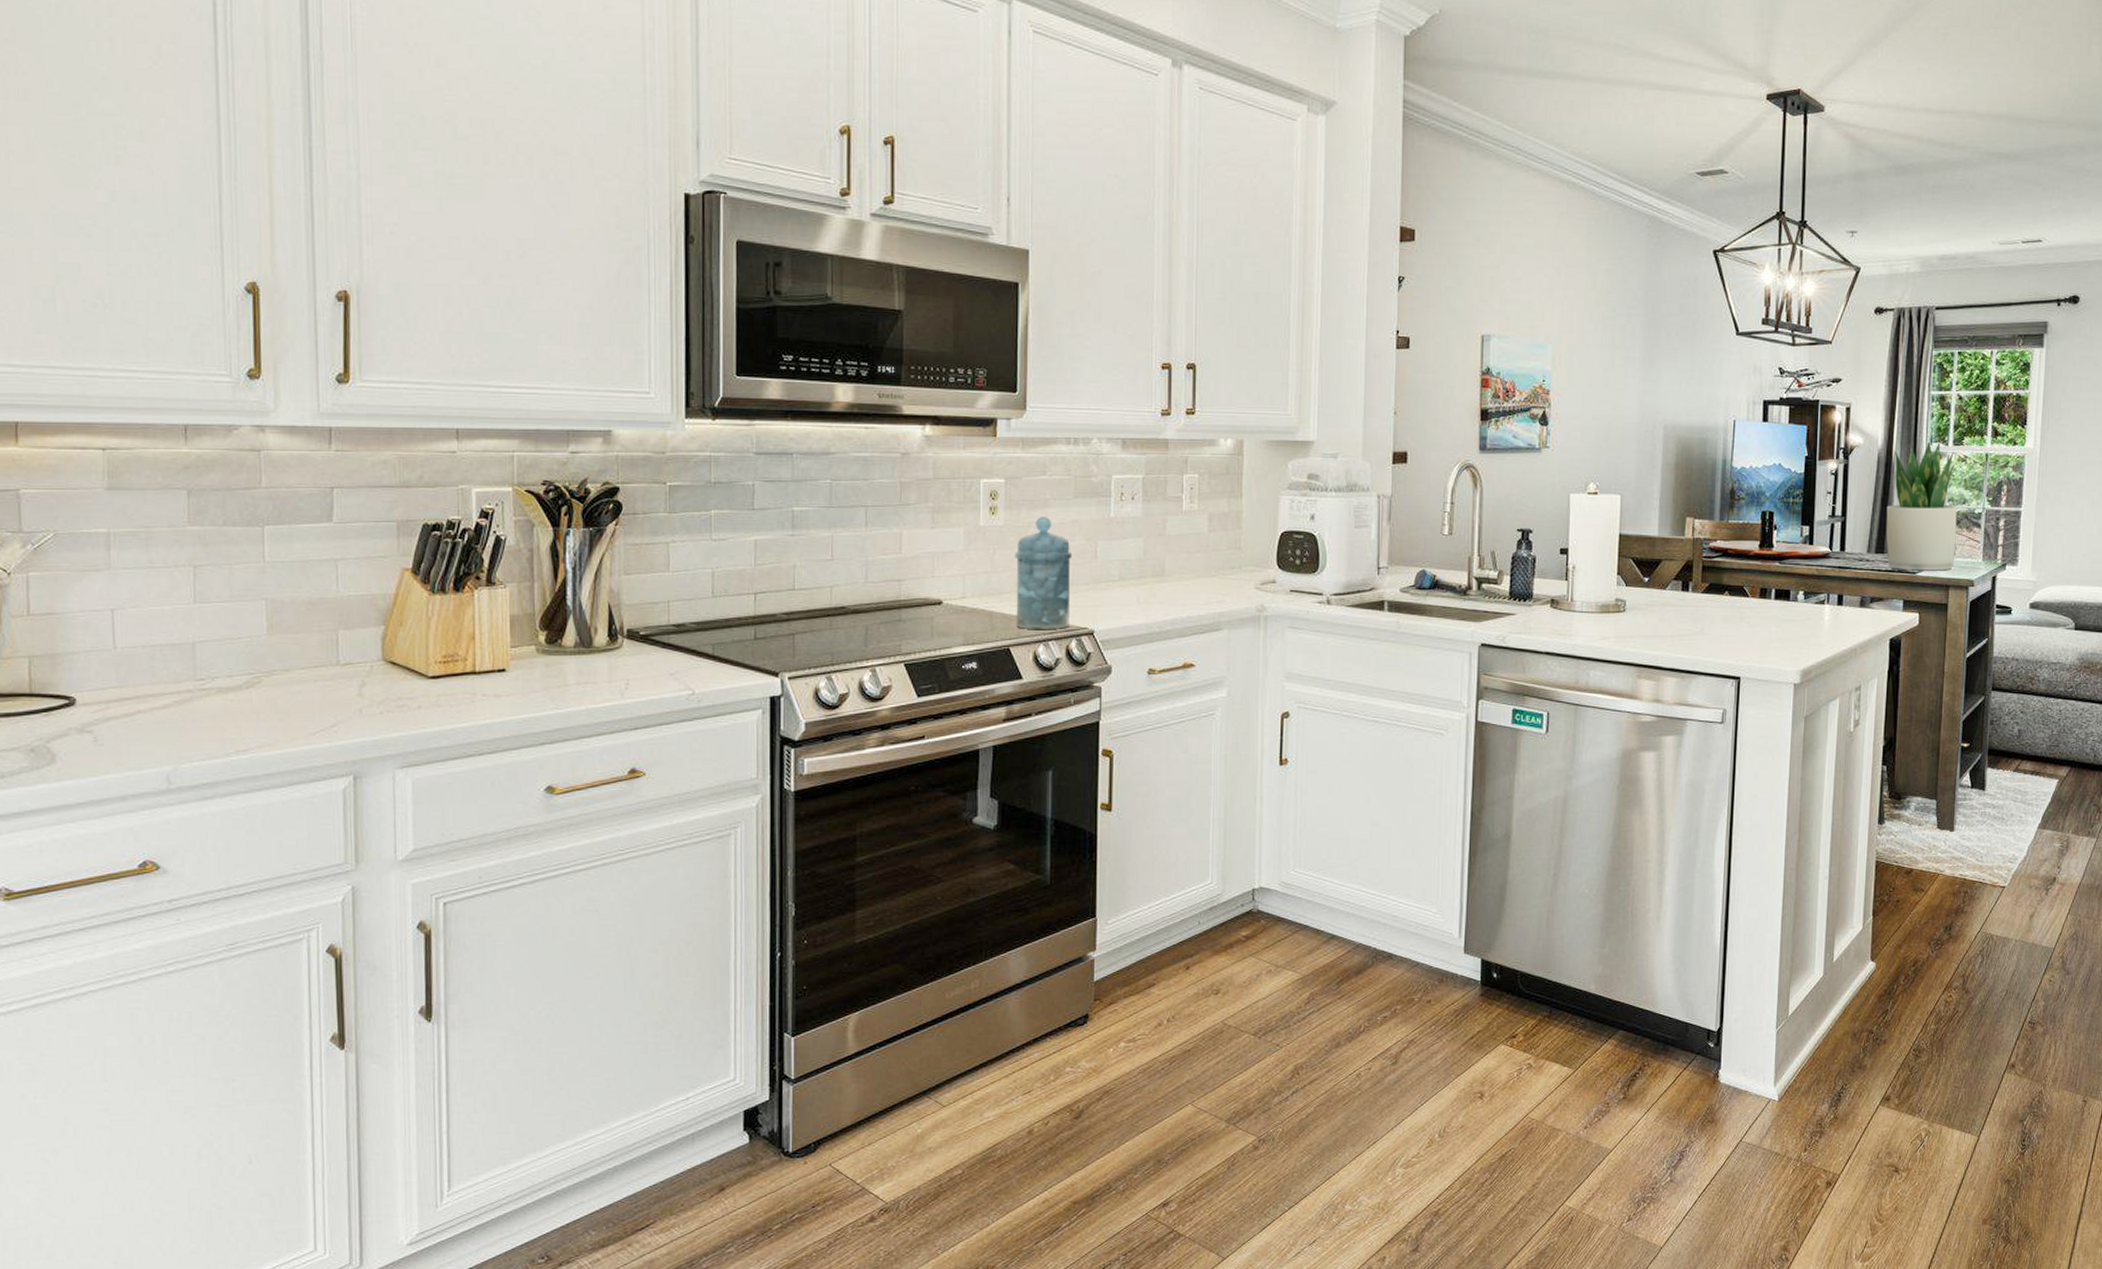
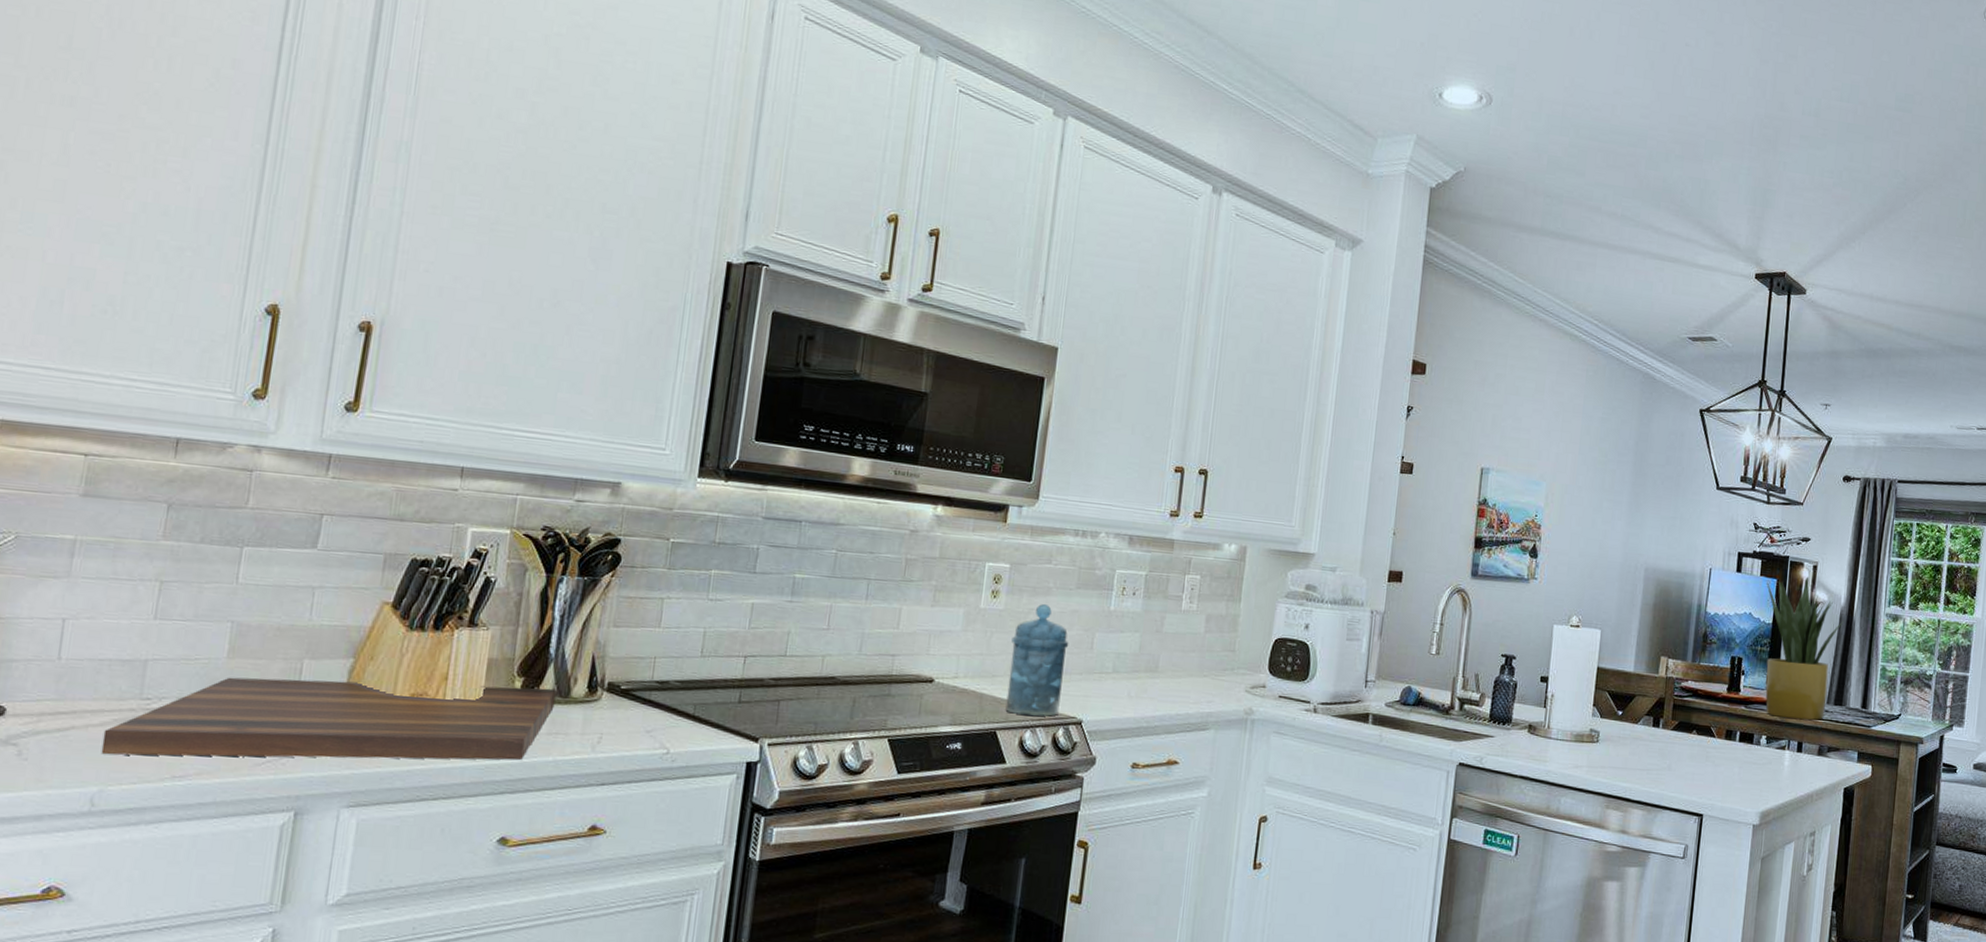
cutting board: none [167,640,579,735] -> present [100,677,557,761]
planter: none [1796,421,1882,572] -> present [1765,578,1844,721]
planter: present [1886,442,1958,571] -> none [1844,605,1911,727]

